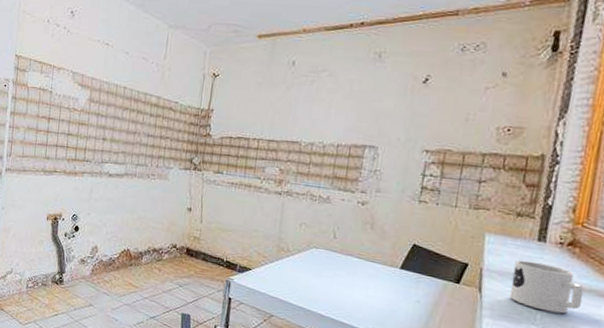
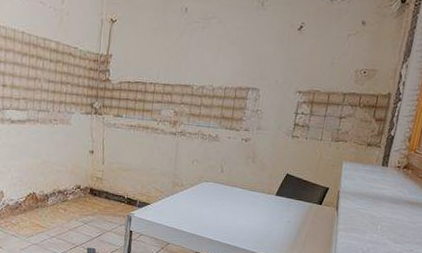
mug: present [509,259,583,314] -> none [358,182,413,224]

